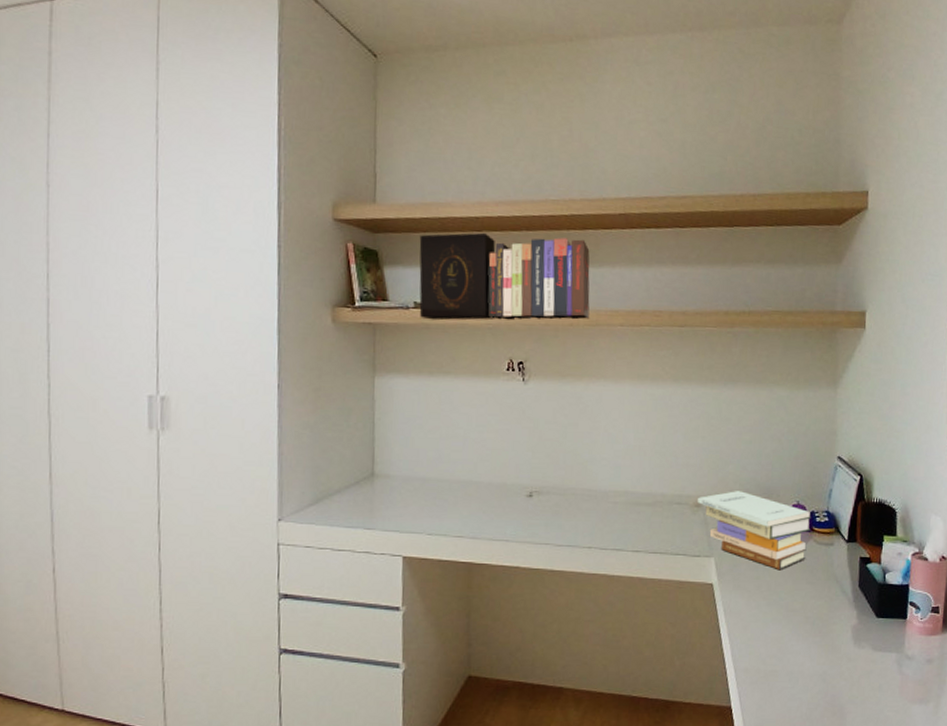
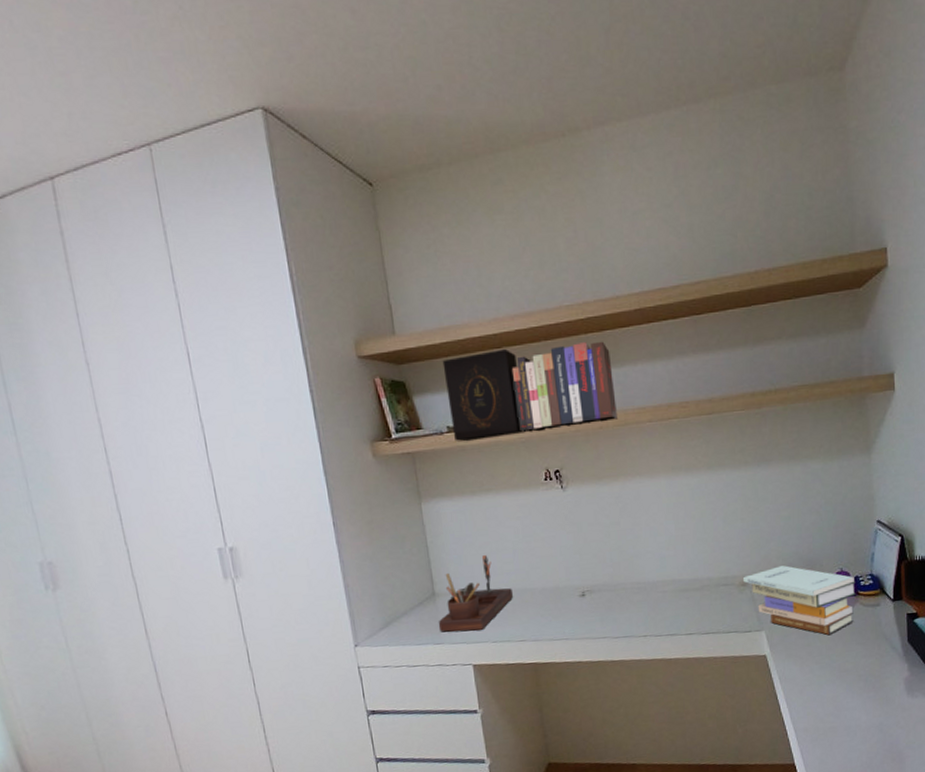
desk organizer: none [372,440,457,519] -> present [438,555,513,633]

